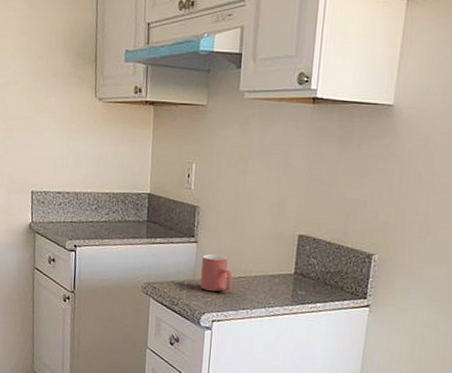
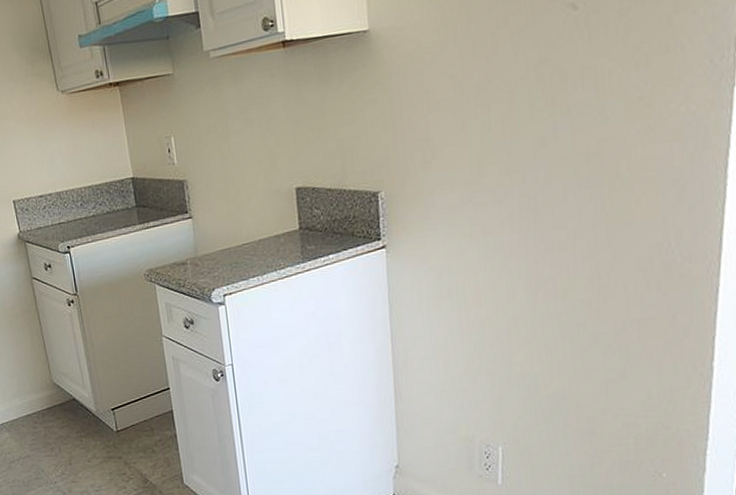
mug: present [200,253,233,292] -> none [200,225,237,265]

